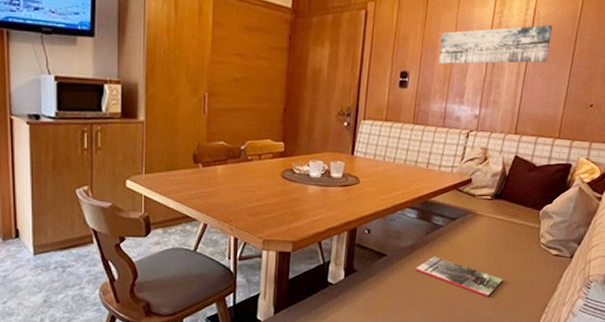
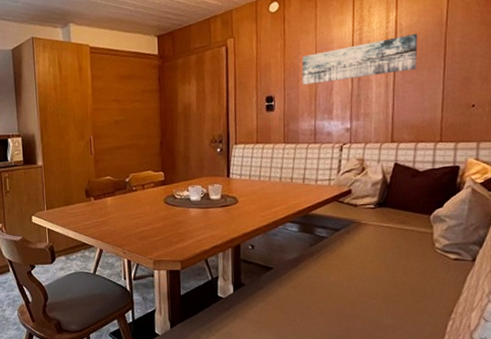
magazine: present [415,256,503,297] -> none [303,267,399,305]

